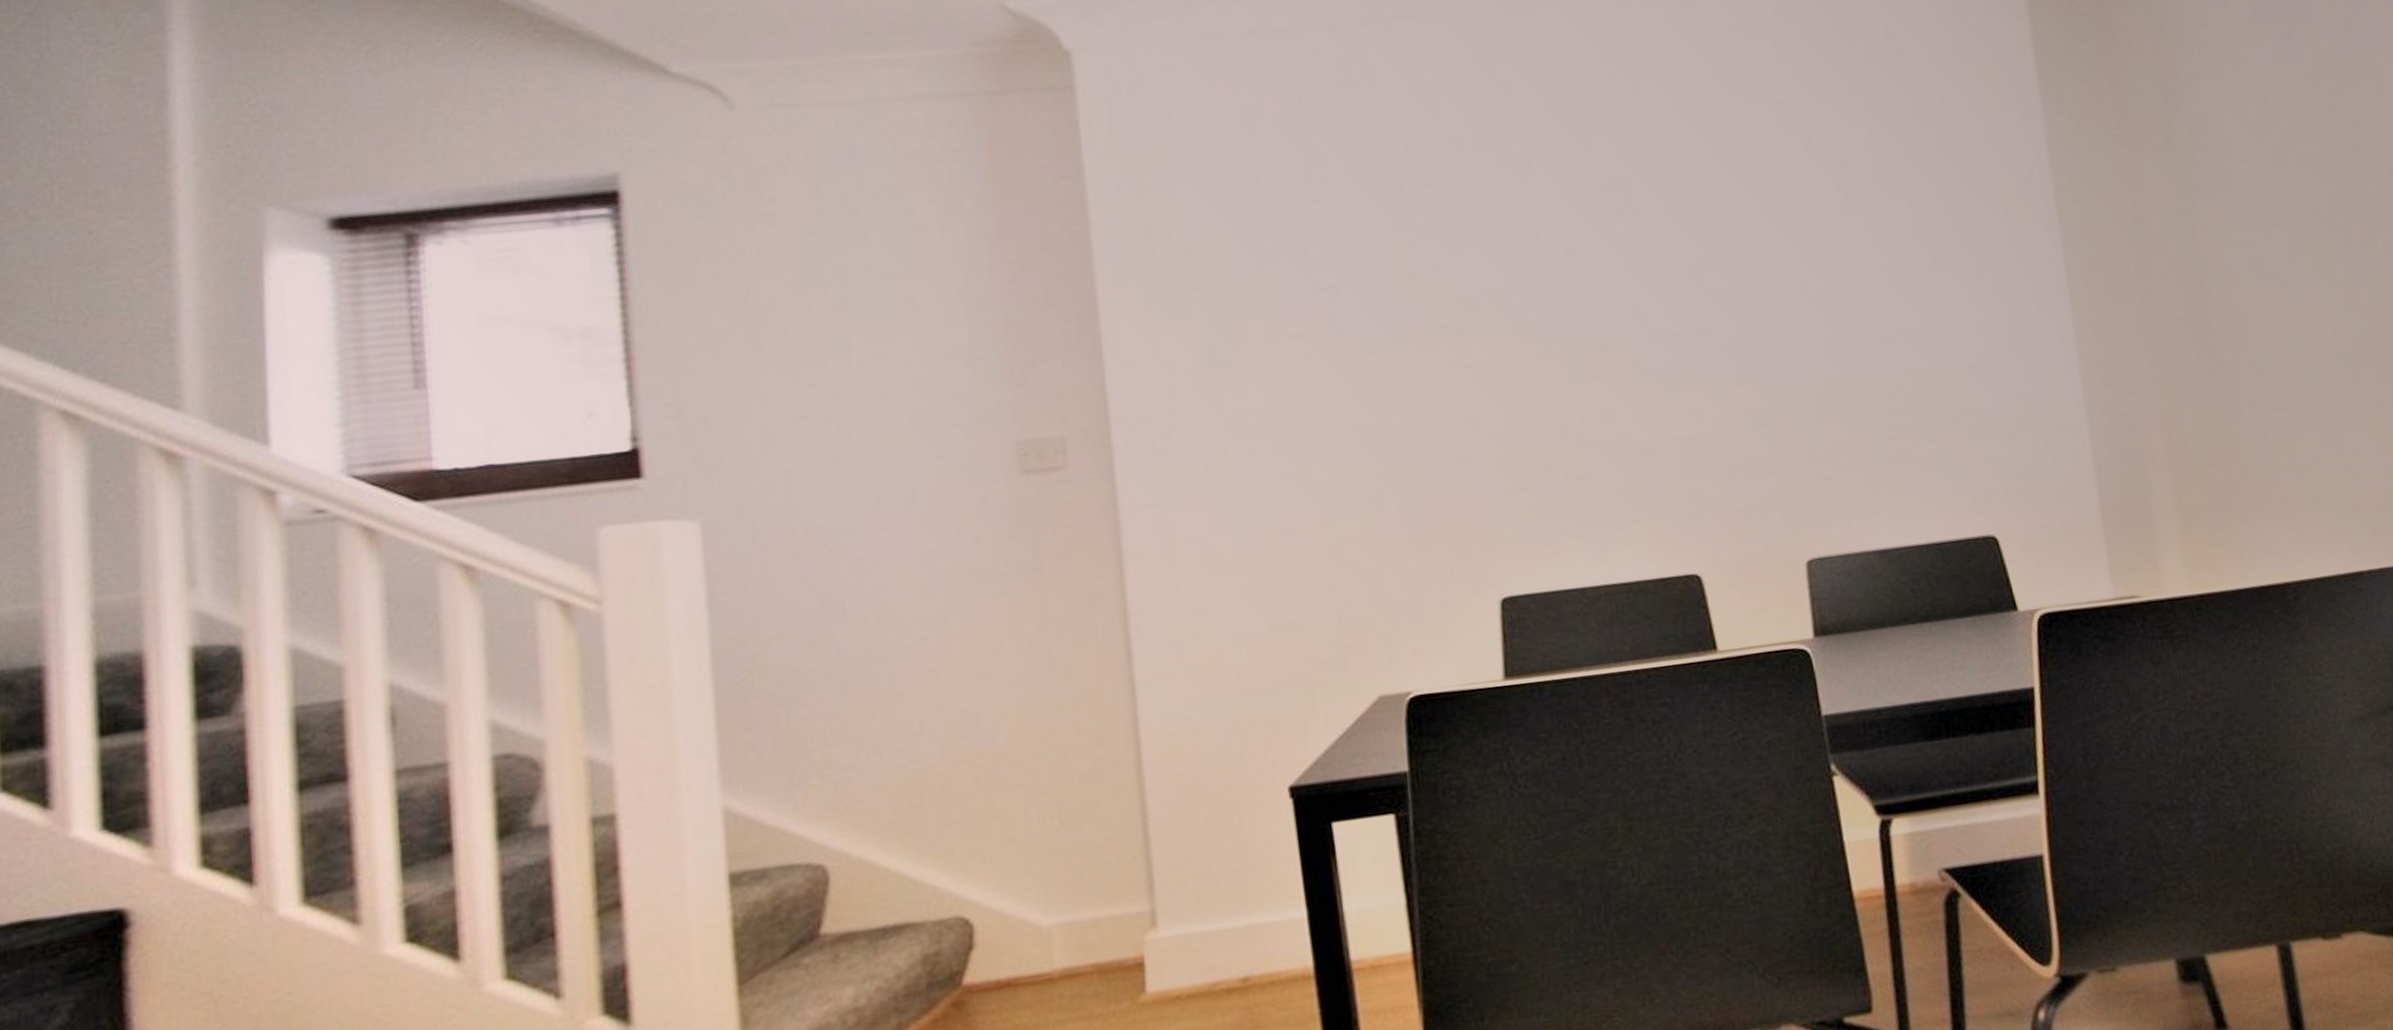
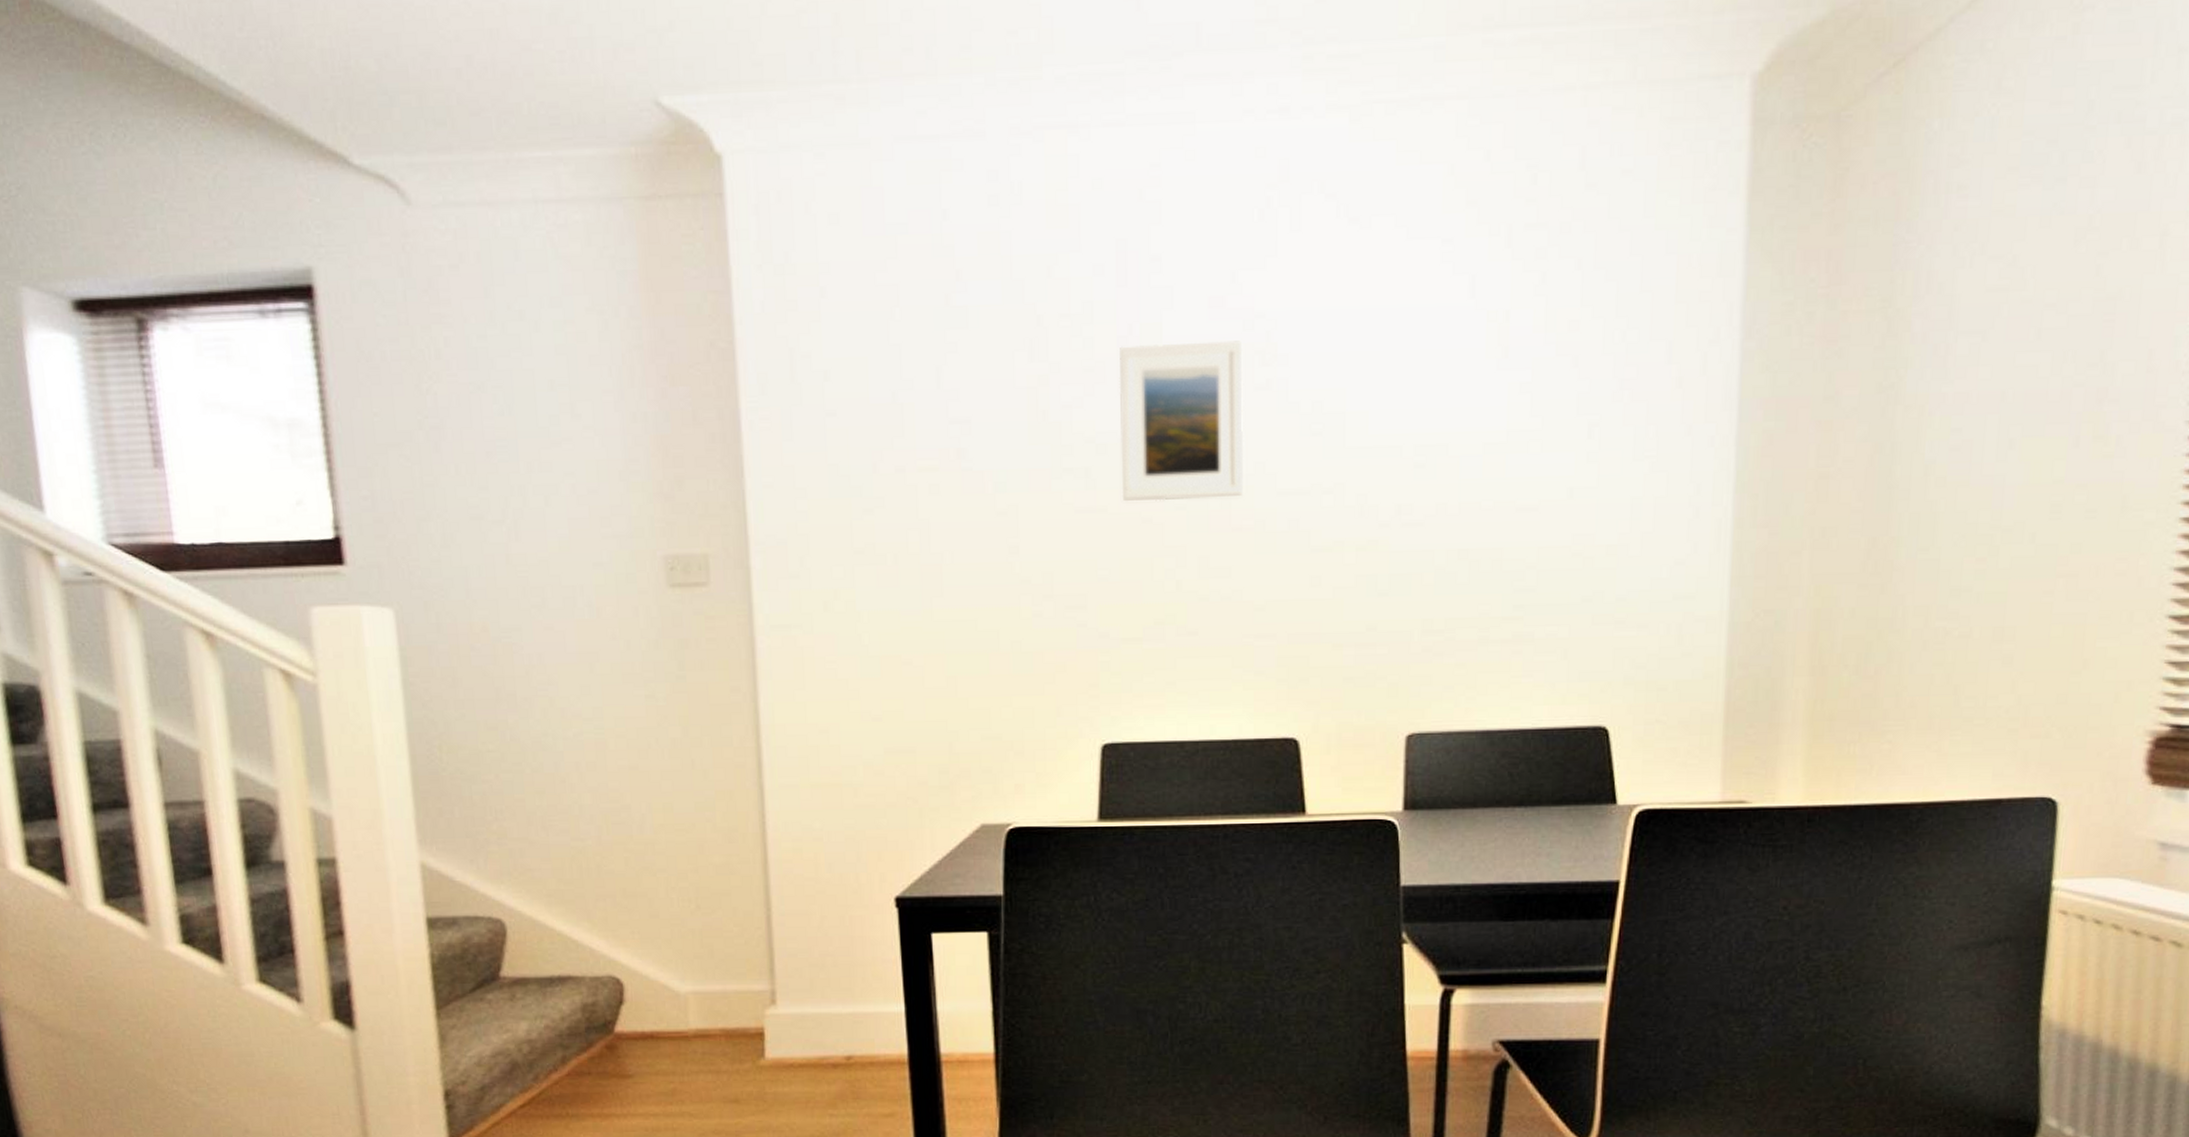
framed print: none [1483,199,1618,354] -> present [1119,340,1244,501]

